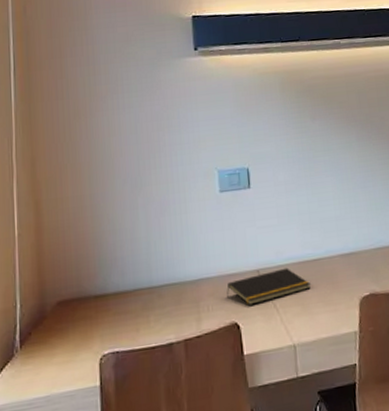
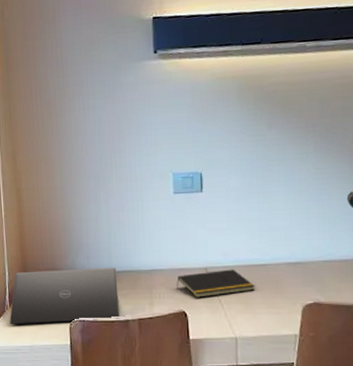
laptop: none [19,281,162,373] -> present [9,267,120,325]

